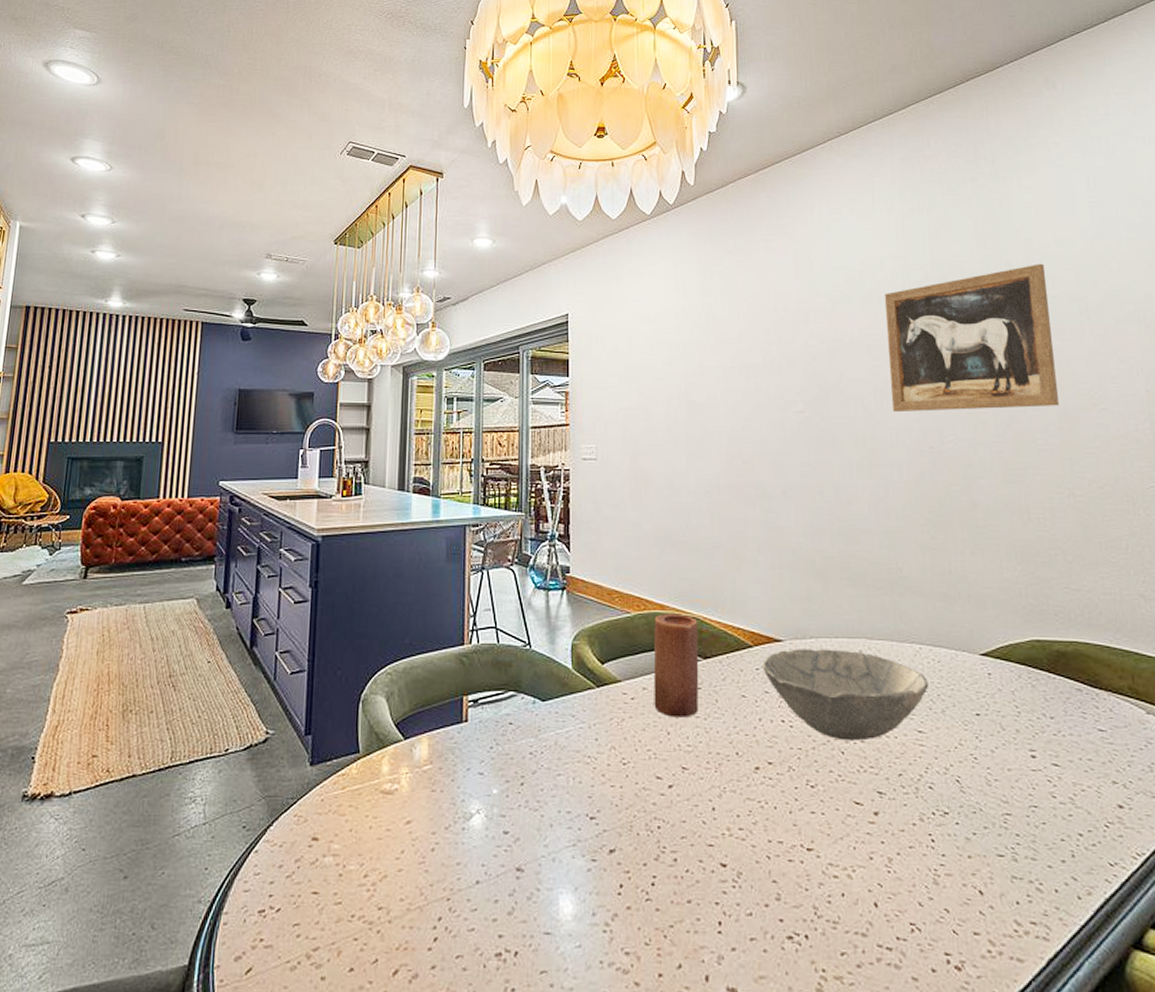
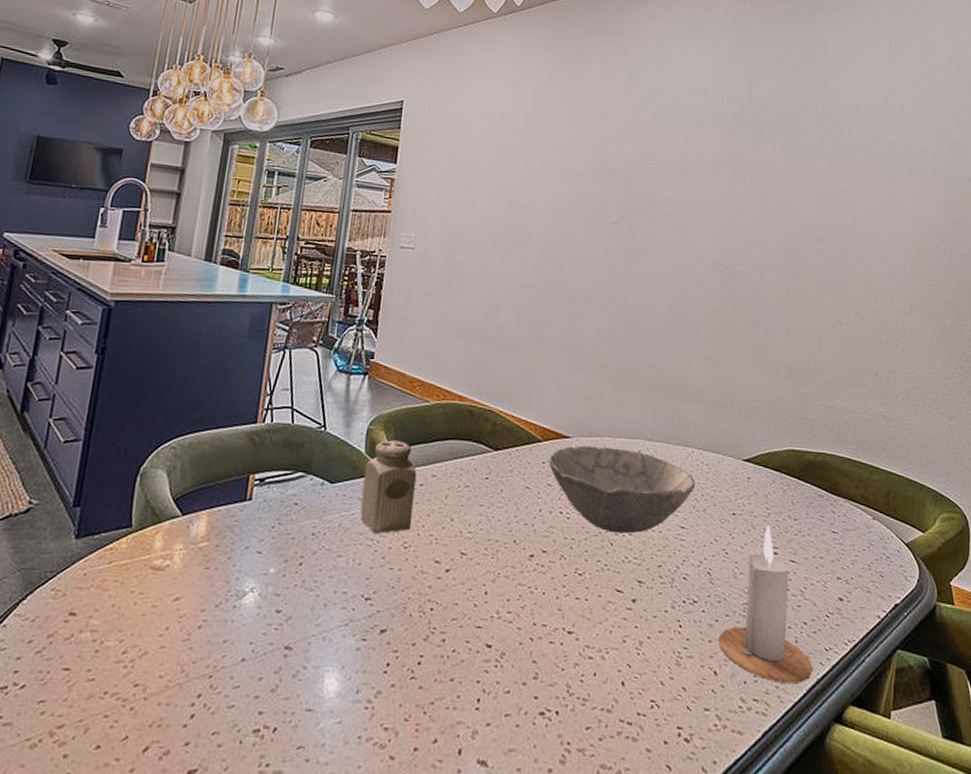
salt shaker: none [574,654,628,751] -> present [360,440,417,534]
candle: present [653,614,699,718] -> none [441,405,493,506]
wall art: present [884,263,1059,413] -> none [696,110,844,242]
candle: none [979,726,1099,903] -> present [719,525,814,683]

